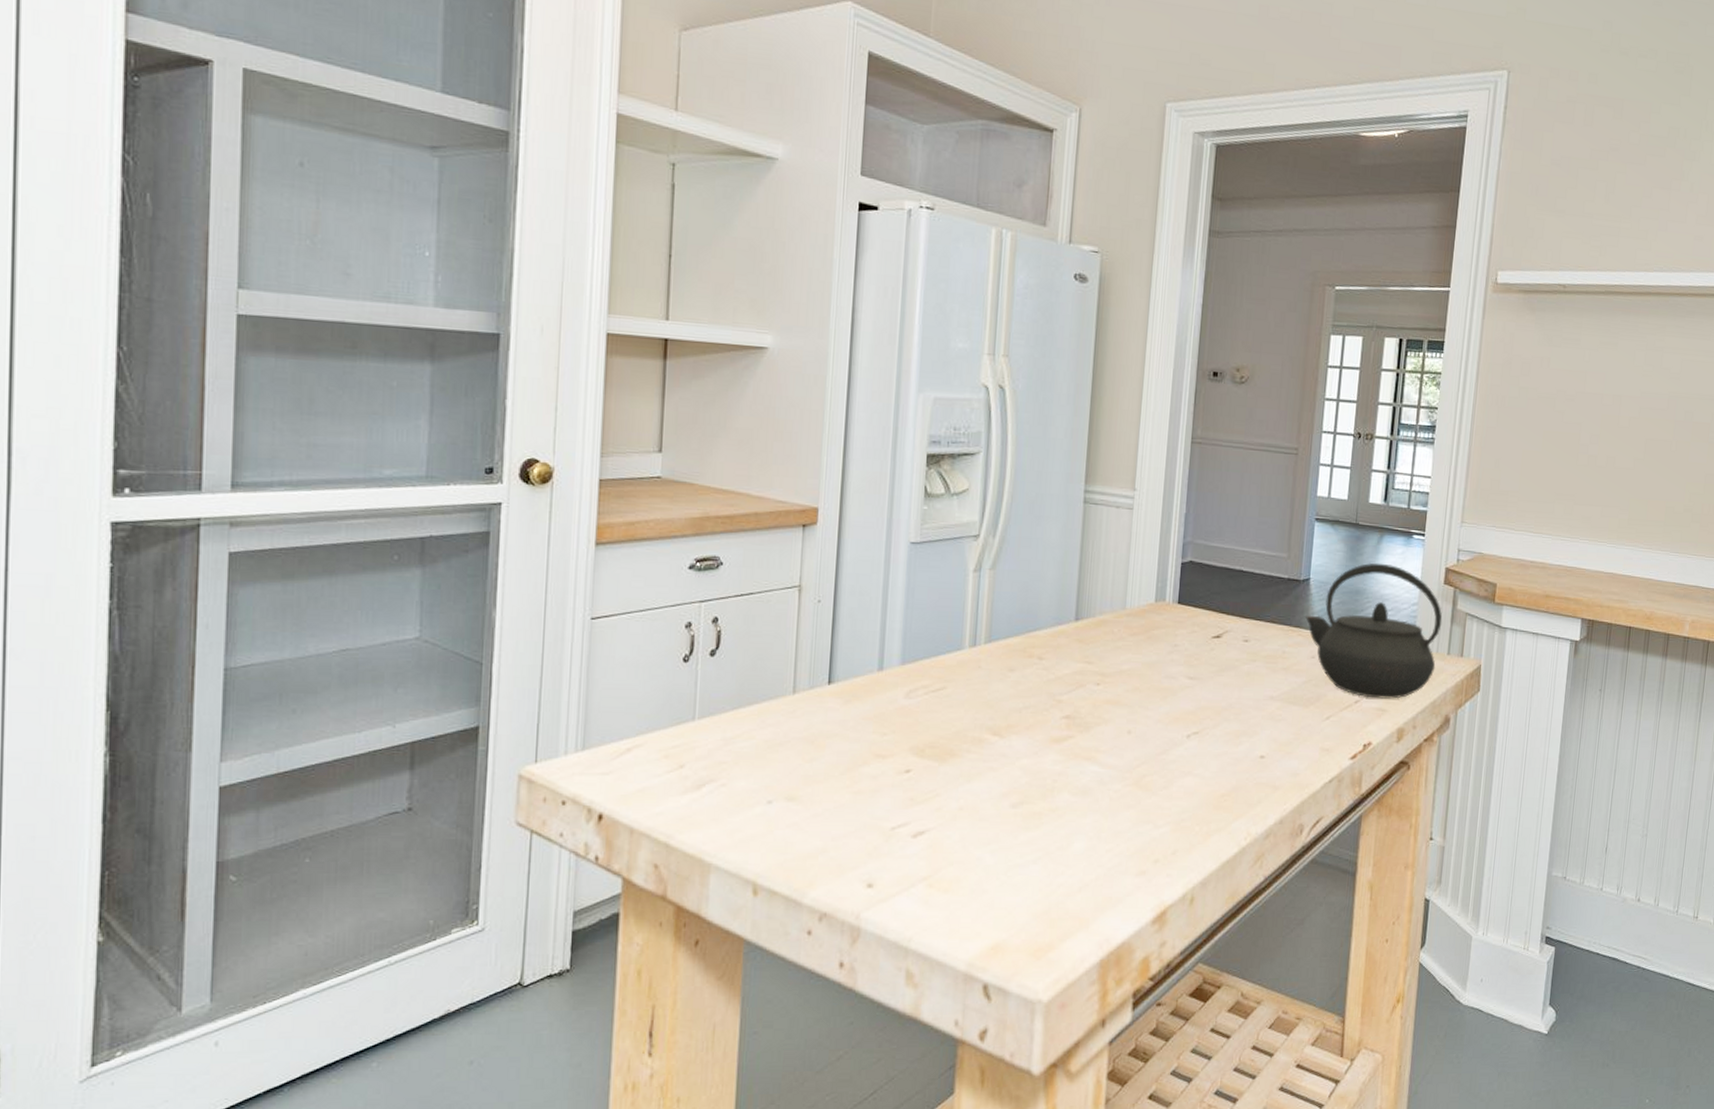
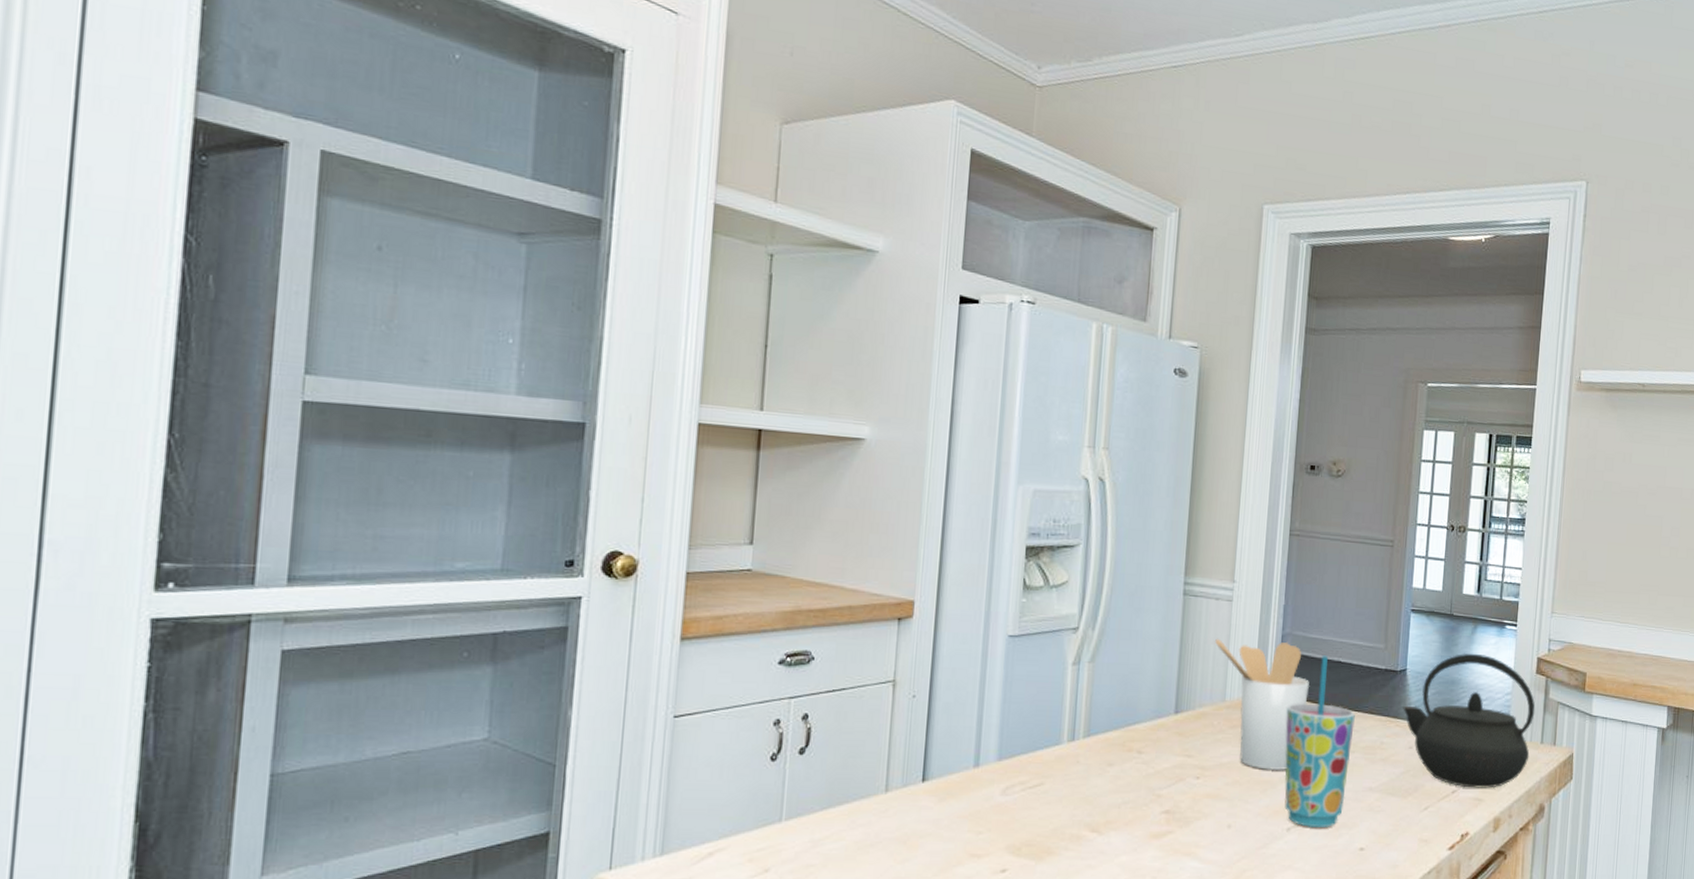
utensil holder: none [1114,546,1210,679] -> present [1214,638,1309,771]
cup: none [1185,564,1257,736] -> present [1284,655,1355,828]

